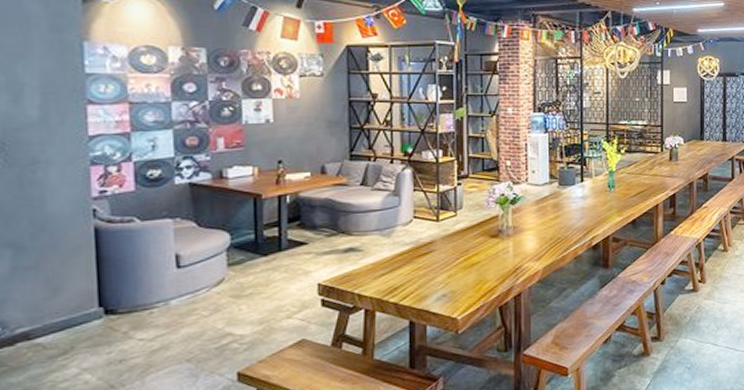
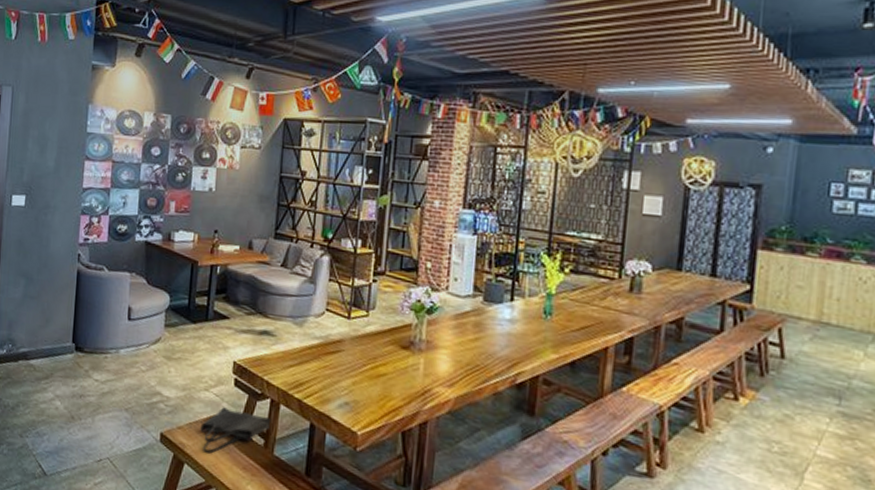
tote bag: none [286,327,368,378] -> present [200,407,271,454]

